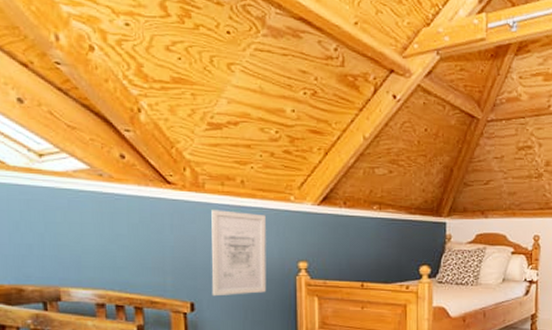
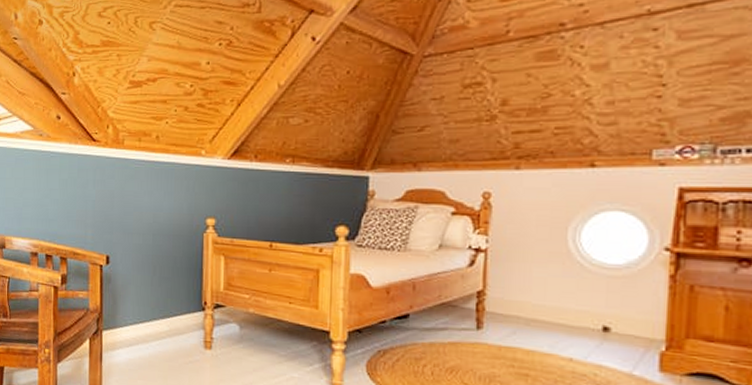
wall art: present [211,210,267,297] -> none [125,165,177,251]

